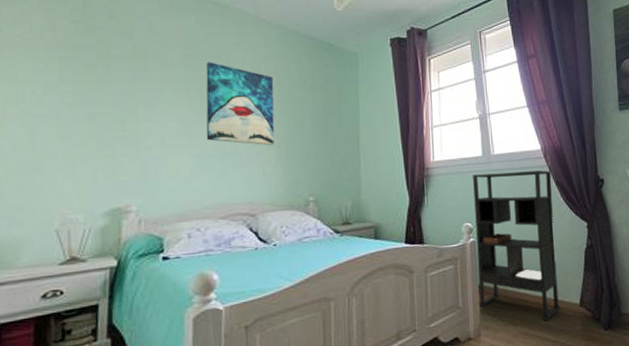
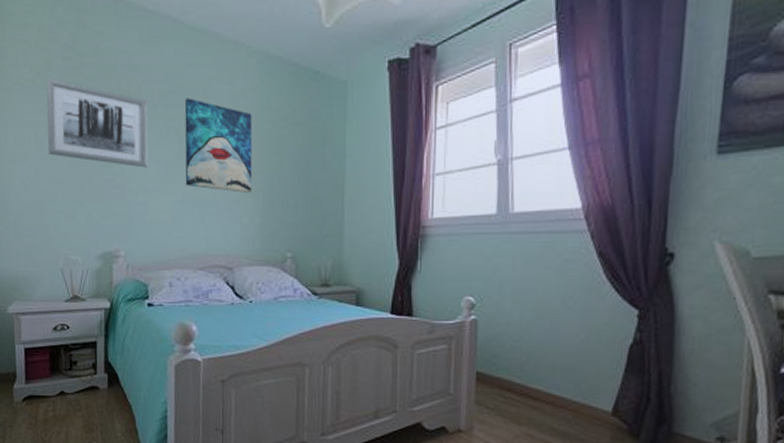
wall art: none [46,38,167,125] -> present [46,77,149,168]
bookshelf: present [473,170,561,321] -> none [474,236,593,426]

